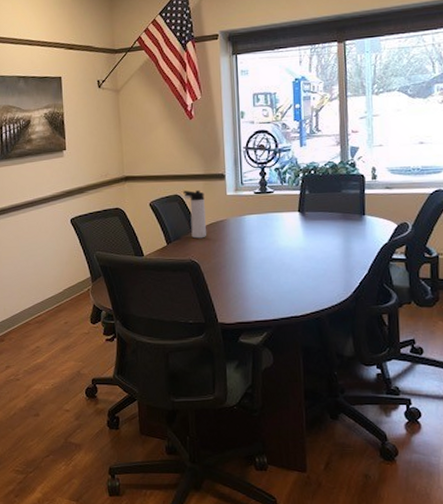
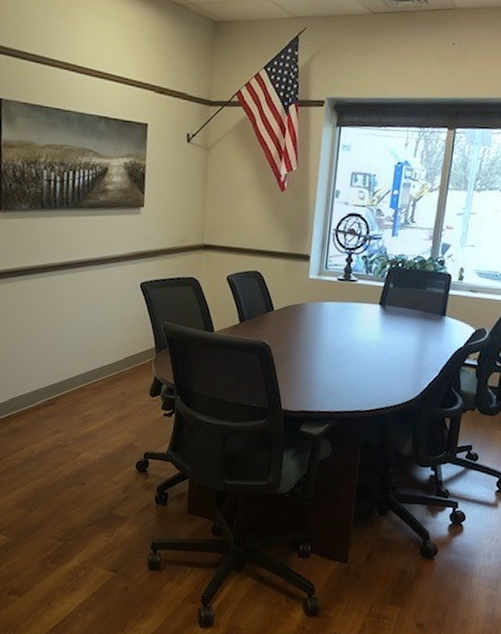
thermos bottle: present [183,190,206,239] -> none [264,268,286,321]

